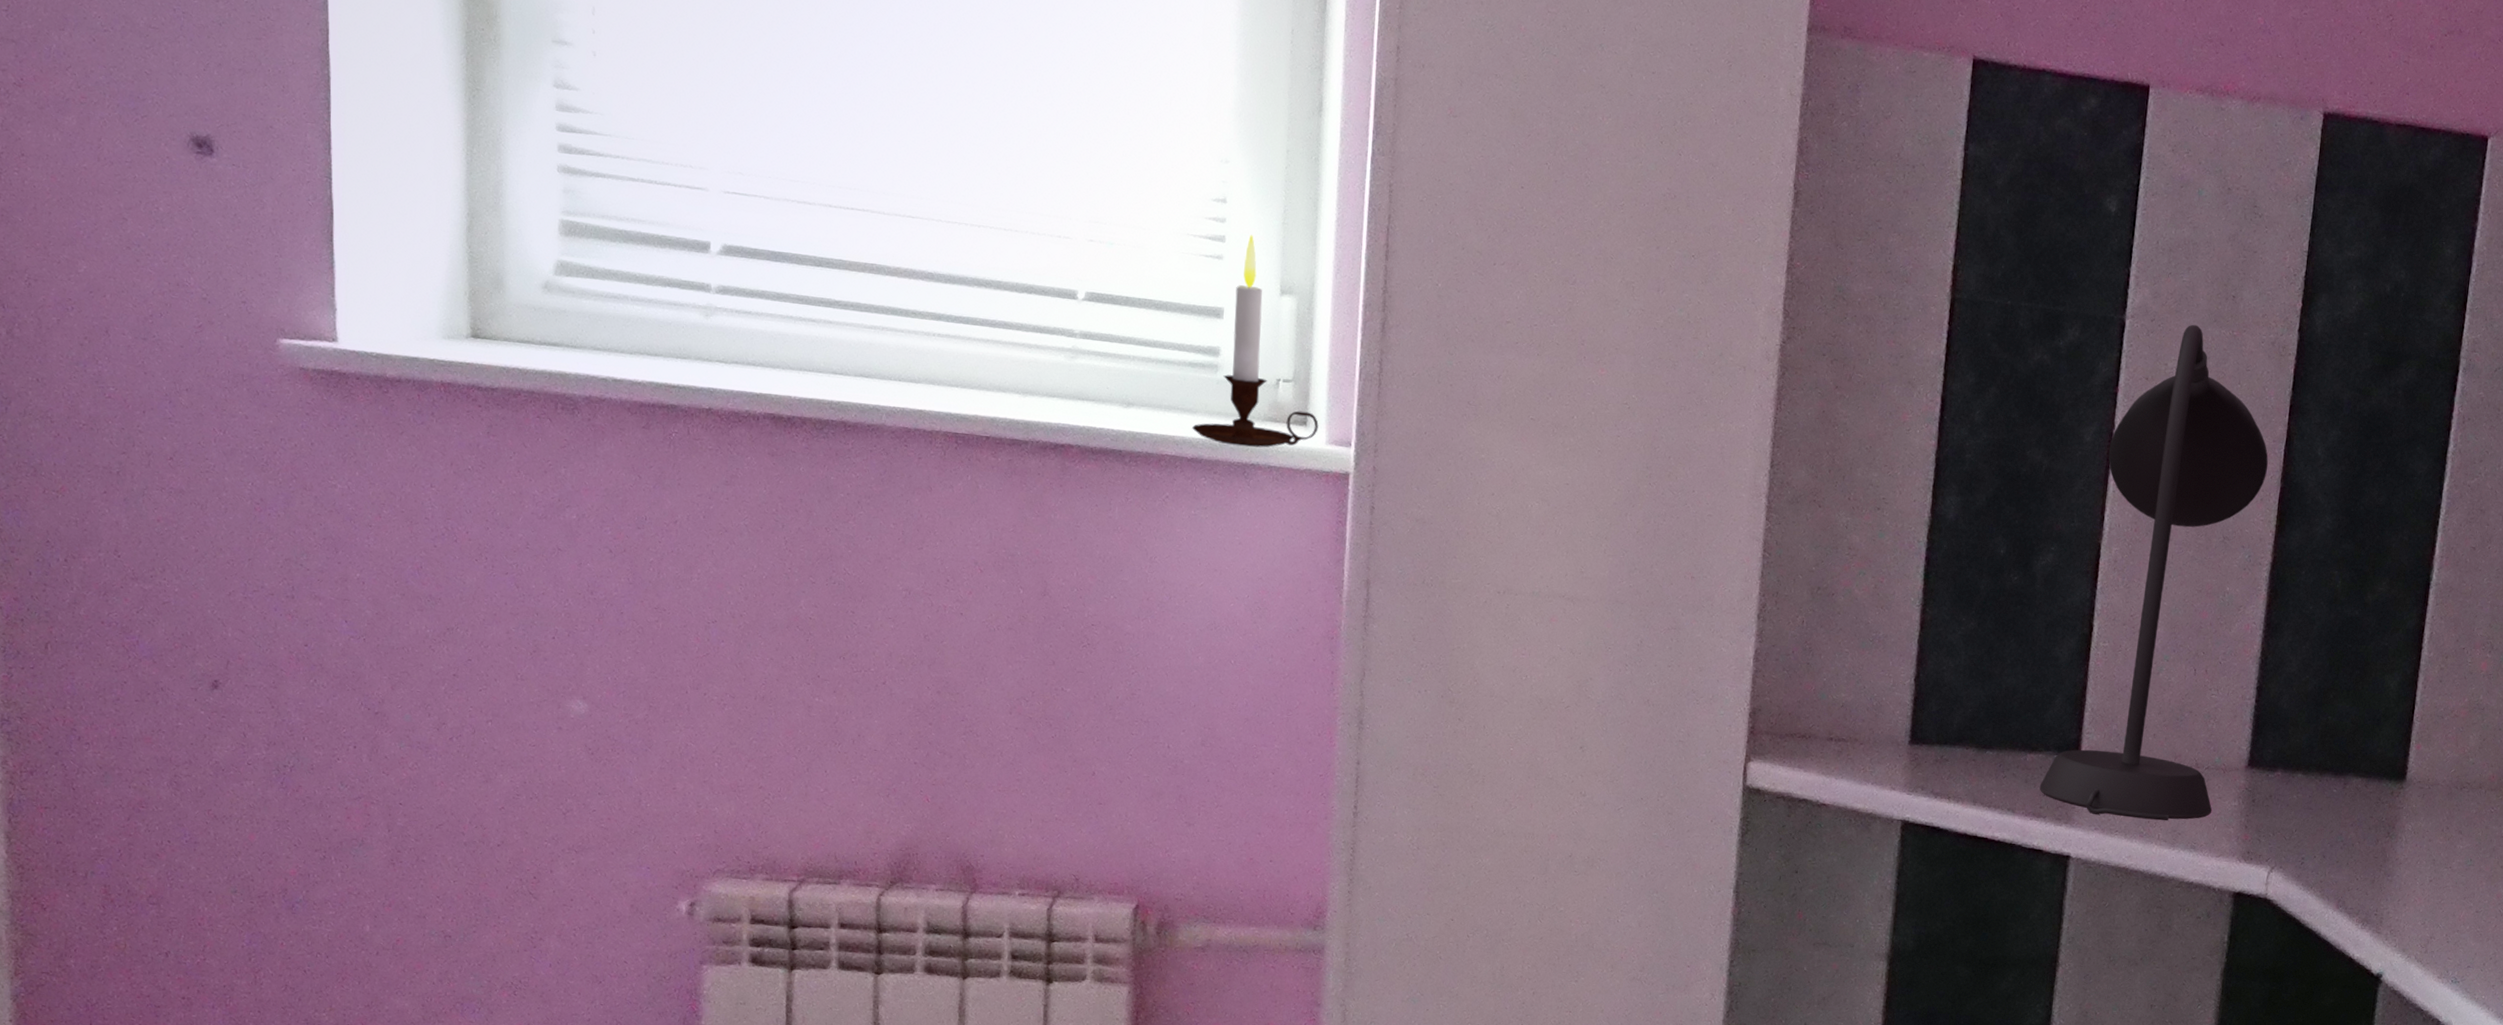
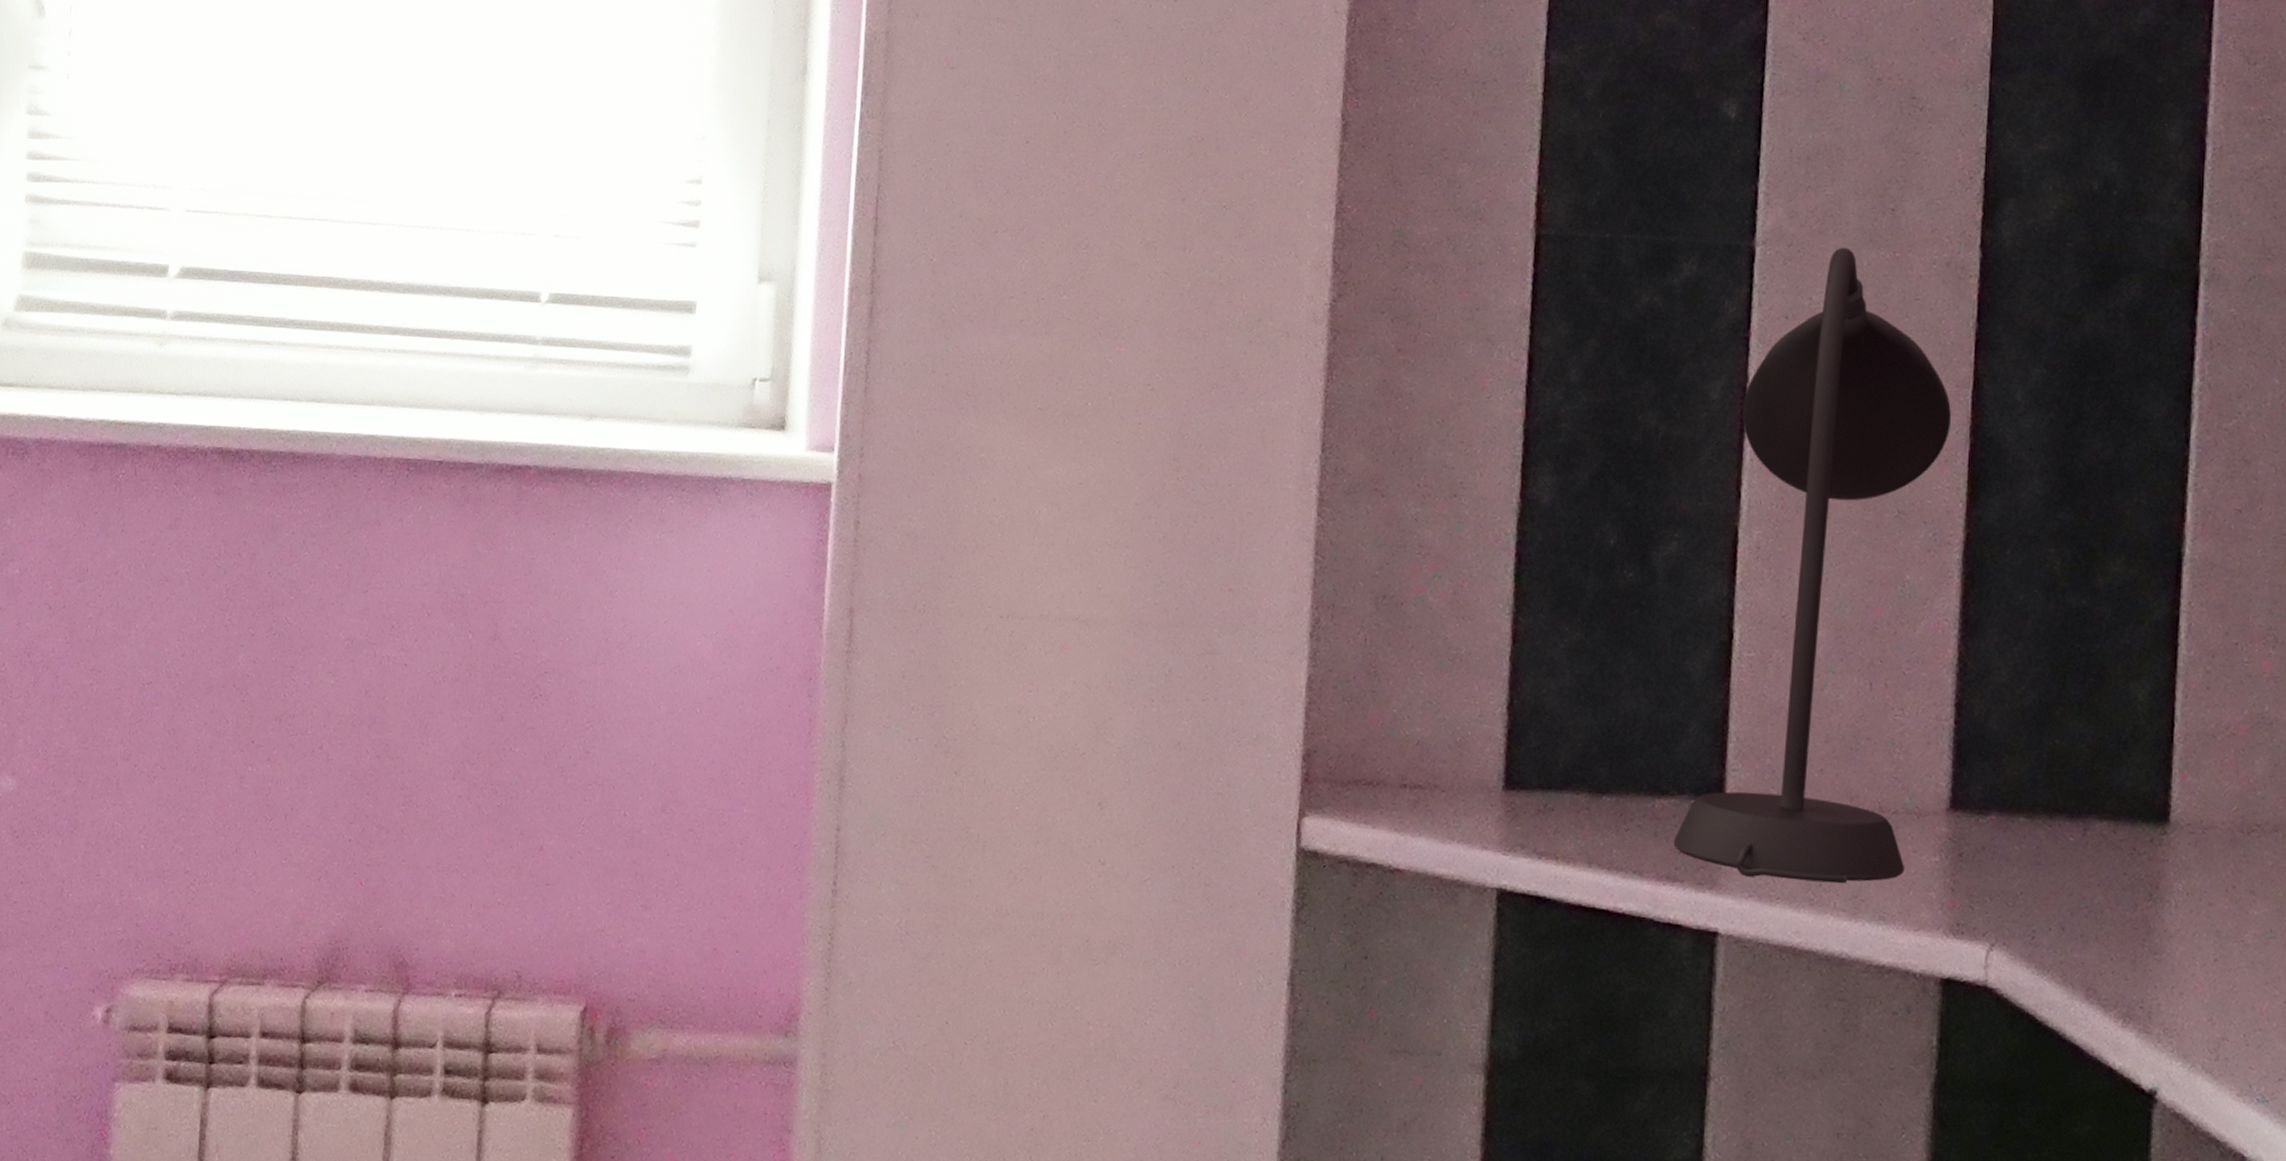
candle: present [1191,234,1319,448] -> none [658,217,798,459]

